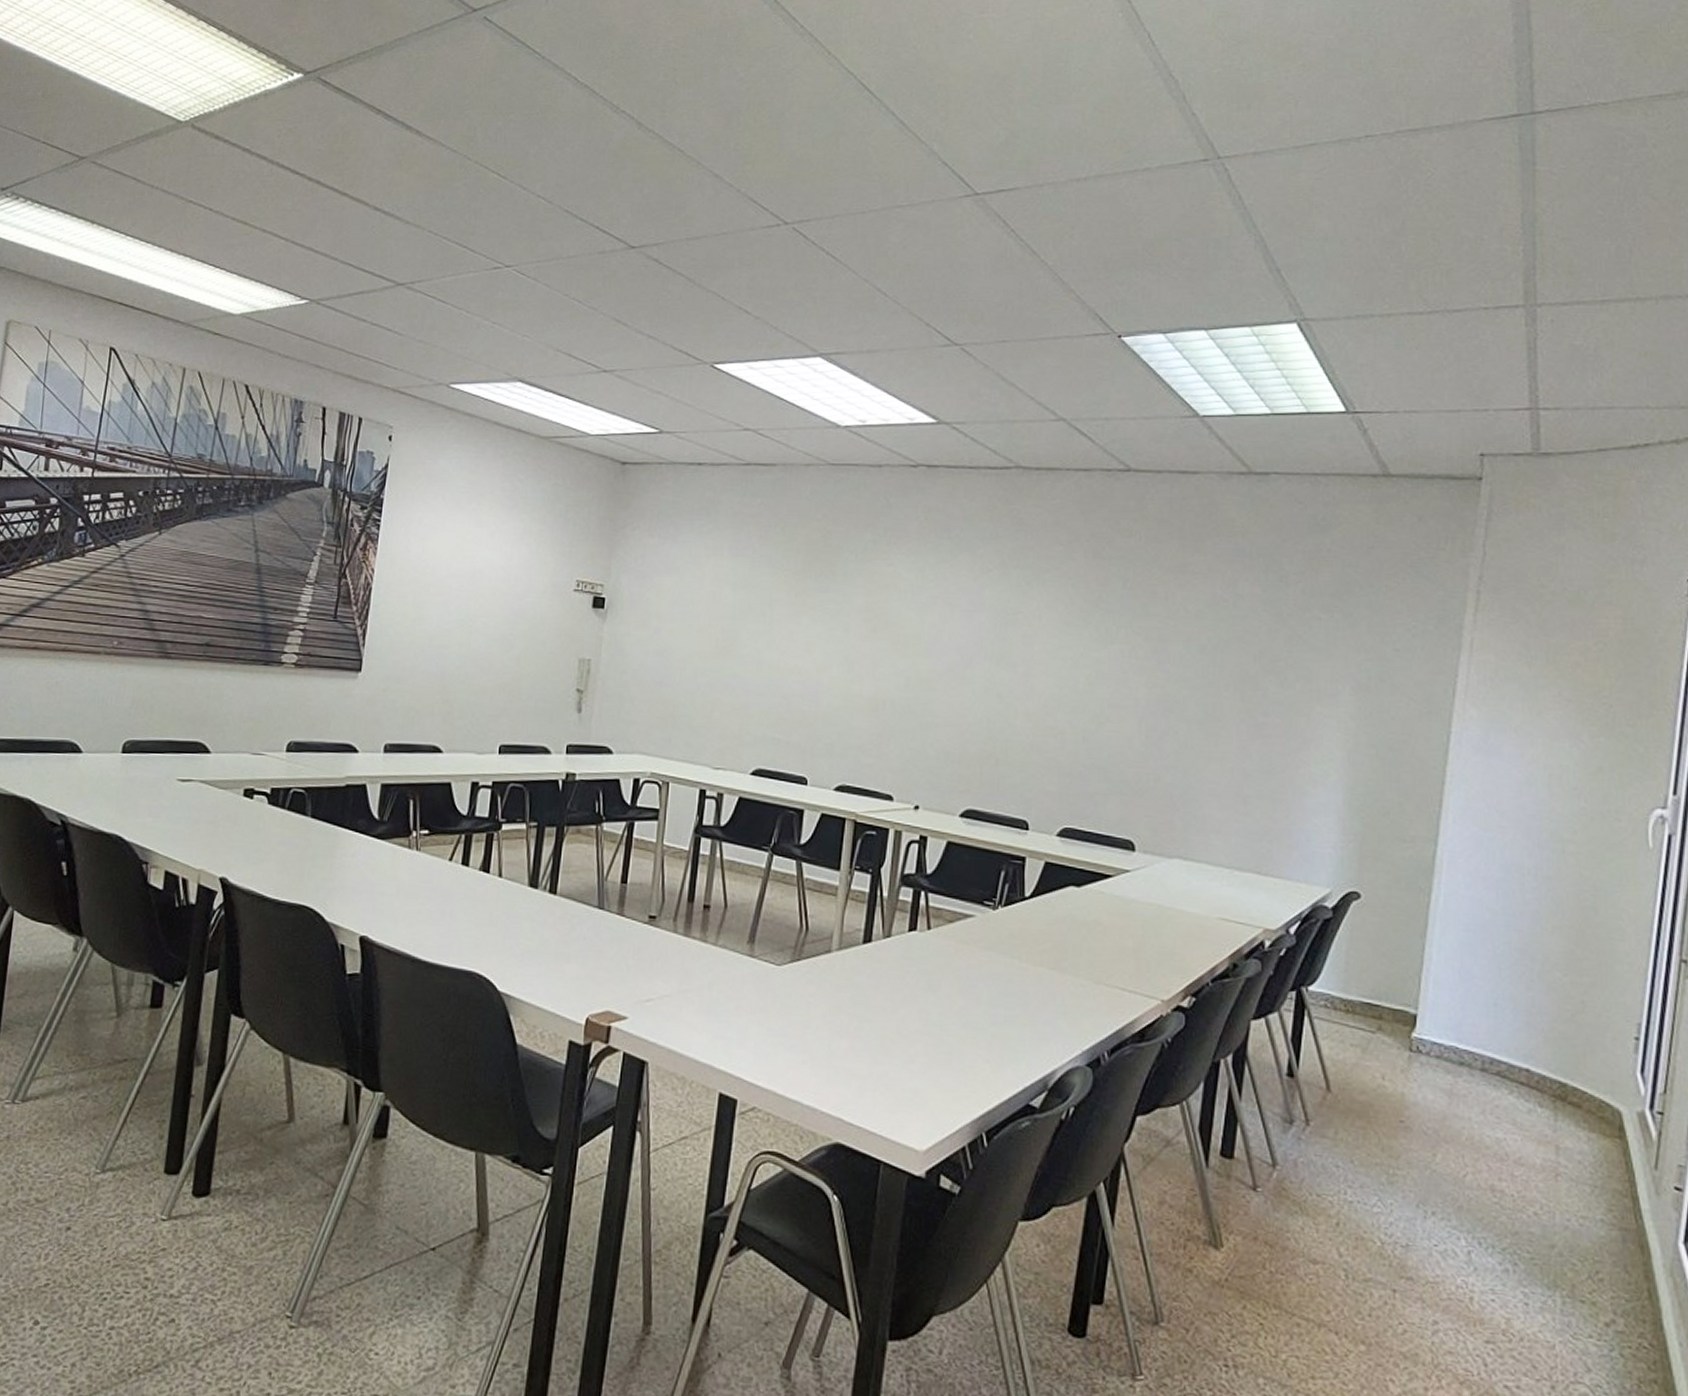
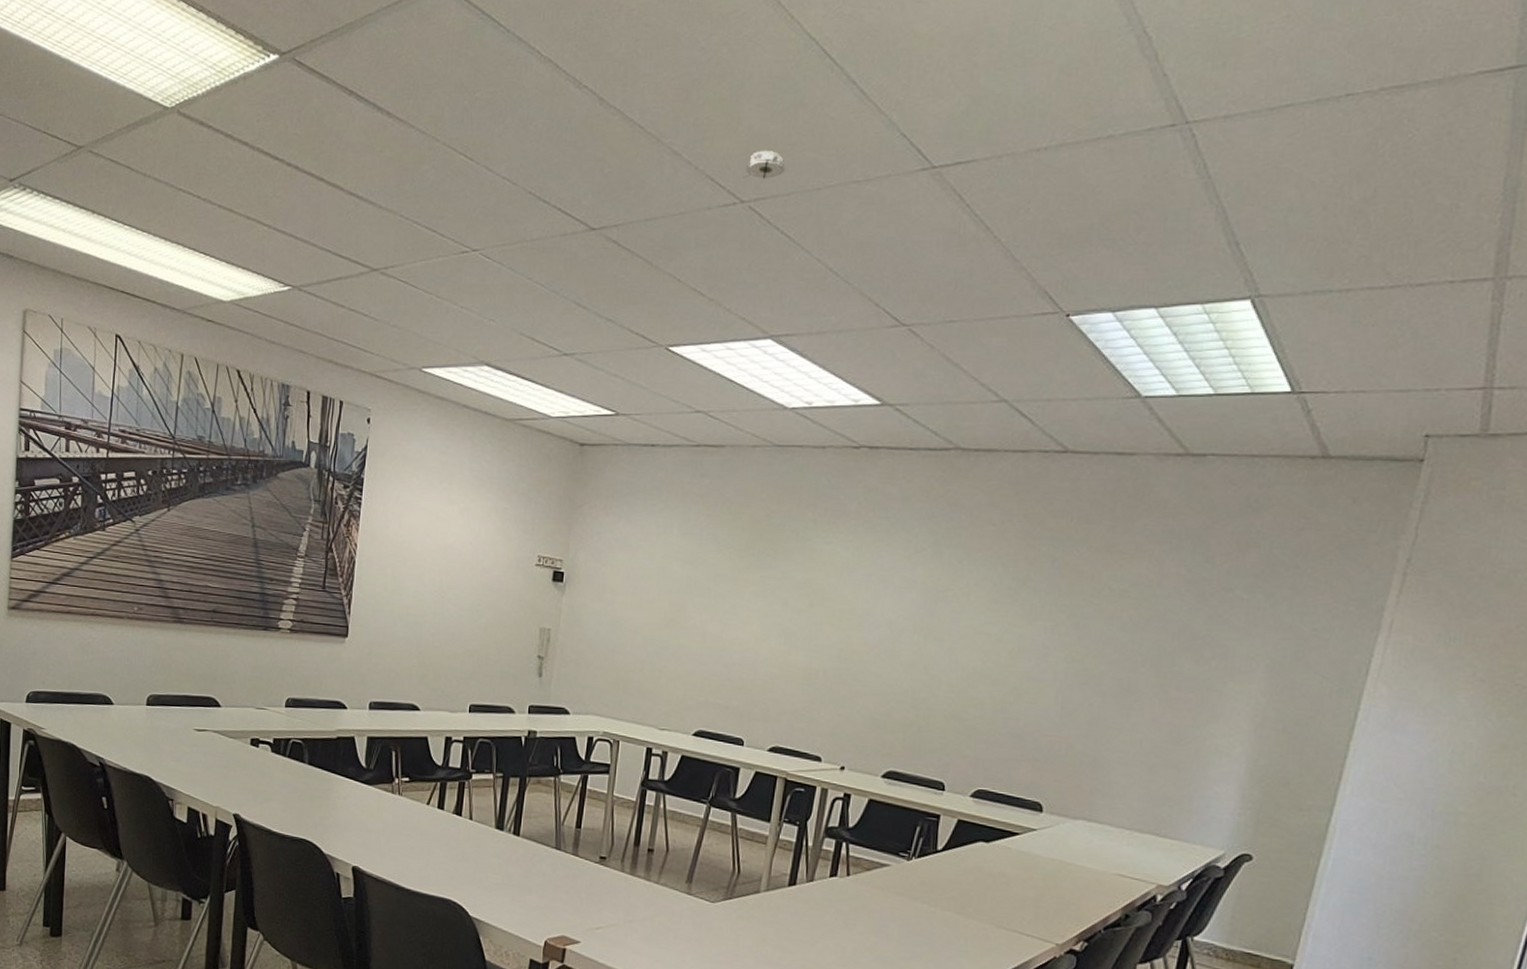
smoke detector: none [785,176,830,202] -> present [742,151,786,179]

